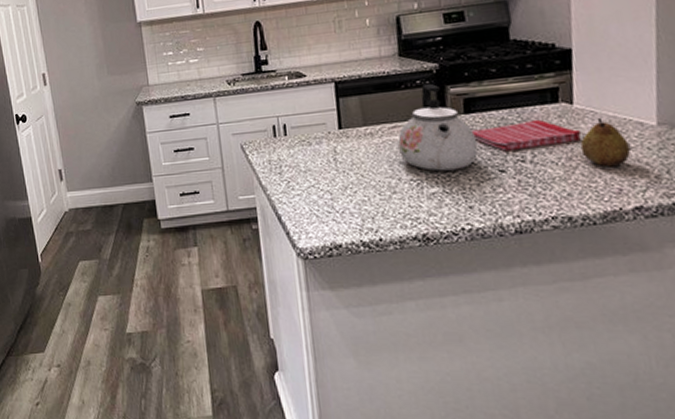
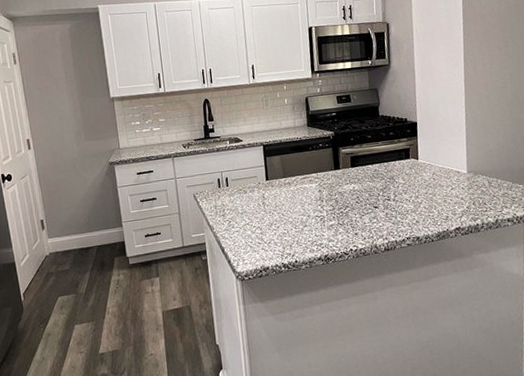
kettle: present [398,83,479,172] -> none [307,146,361,209]
dish towel: present [471,119,582,152] -> none [355,170,424,194]
fruit: present [580,117,631,168] -> none [423,168,453,202]

